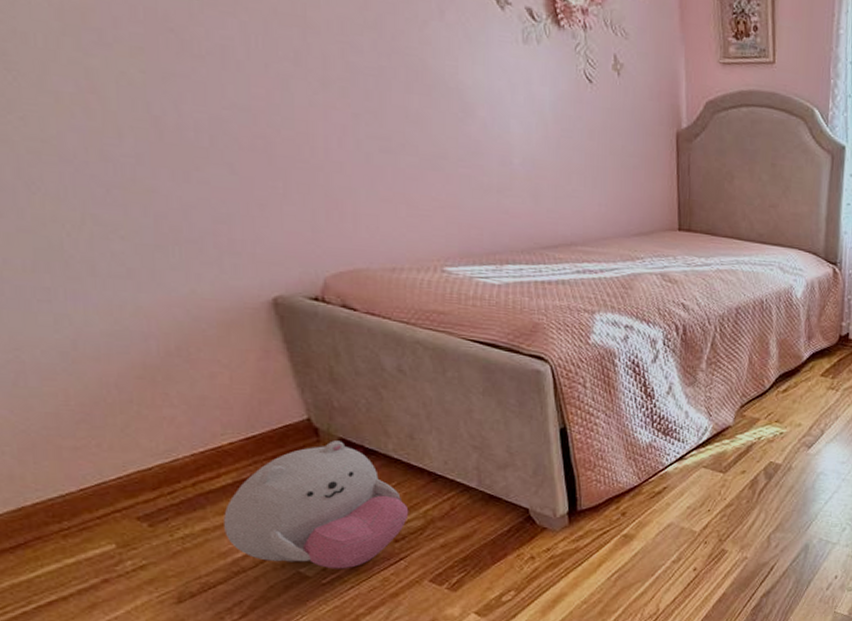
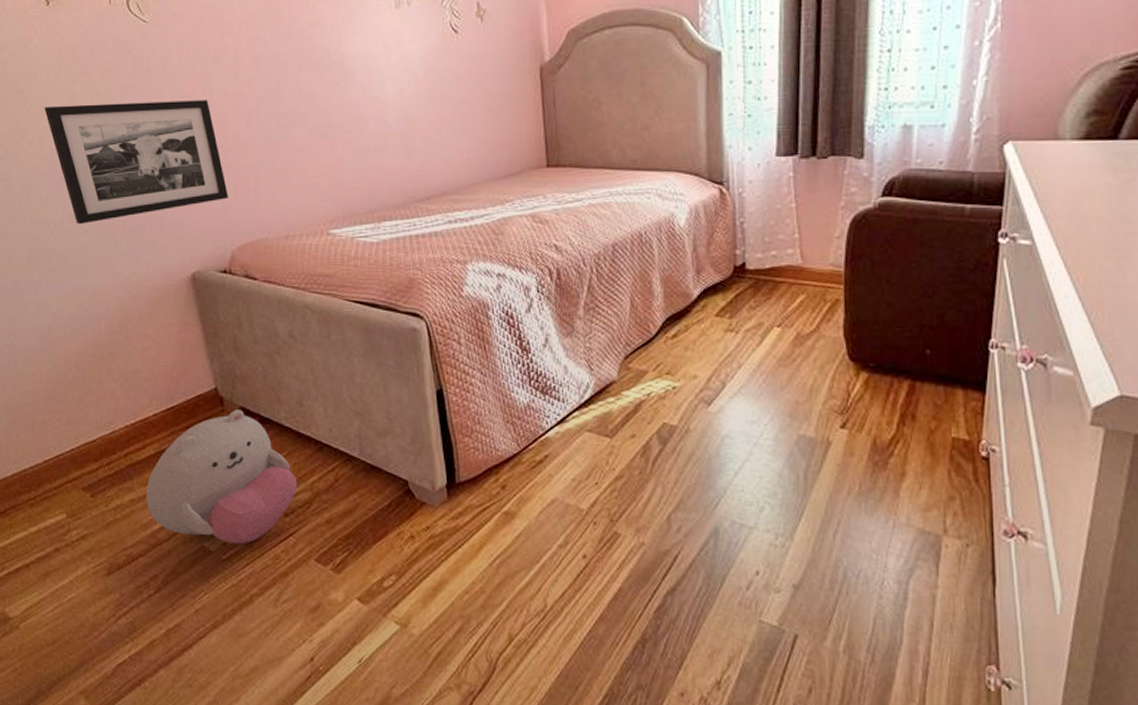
picture frame: none [42,78,318,230] -> present [44,100,228,225]

